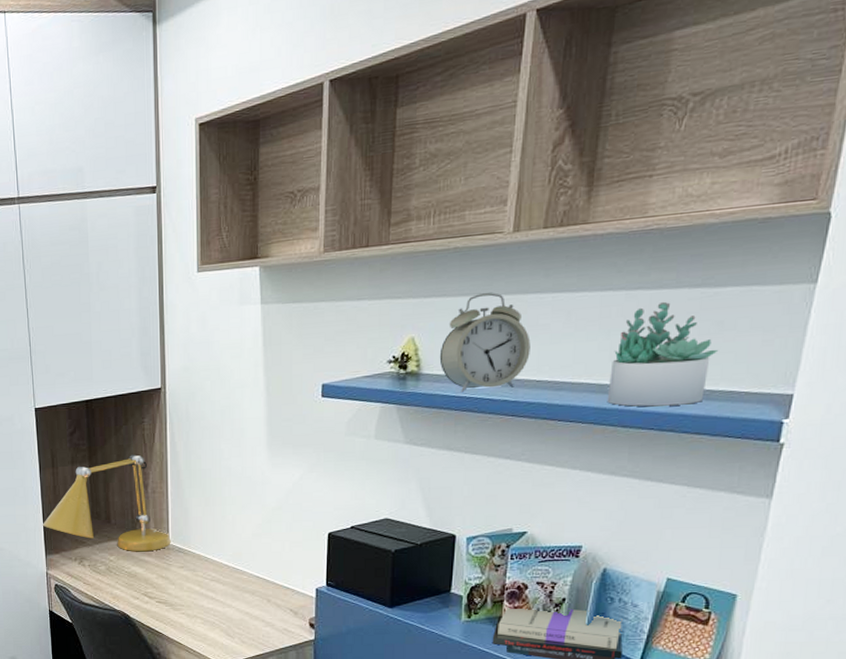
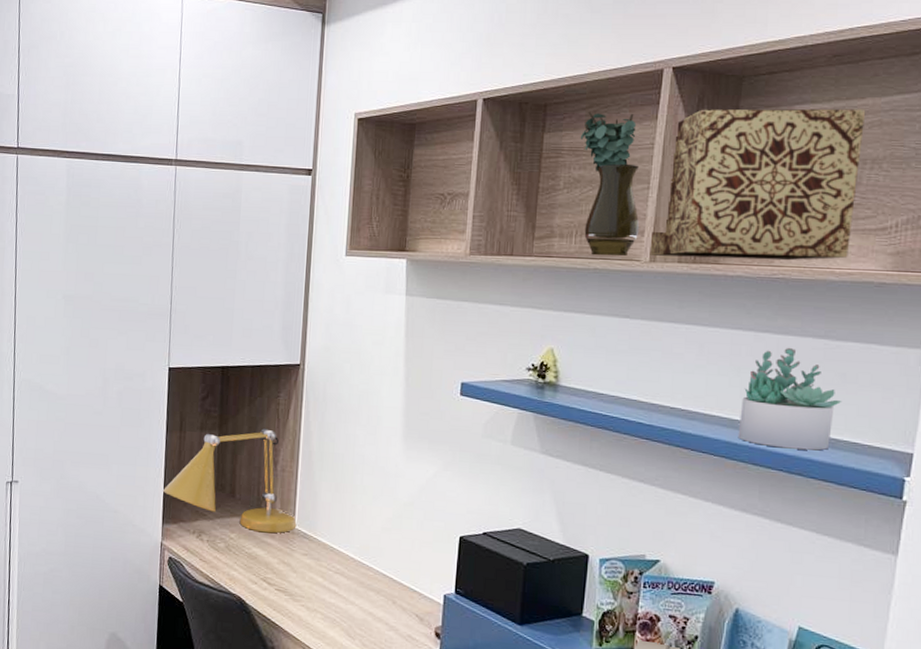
vase: none [435,71,502,234] -> present [580,111,640,257]
alarm clock: present [439,293,531,392] -> none [577,315,665,411]
decorative box: none [513,22,757,225] -> present [649,108,866,261]

